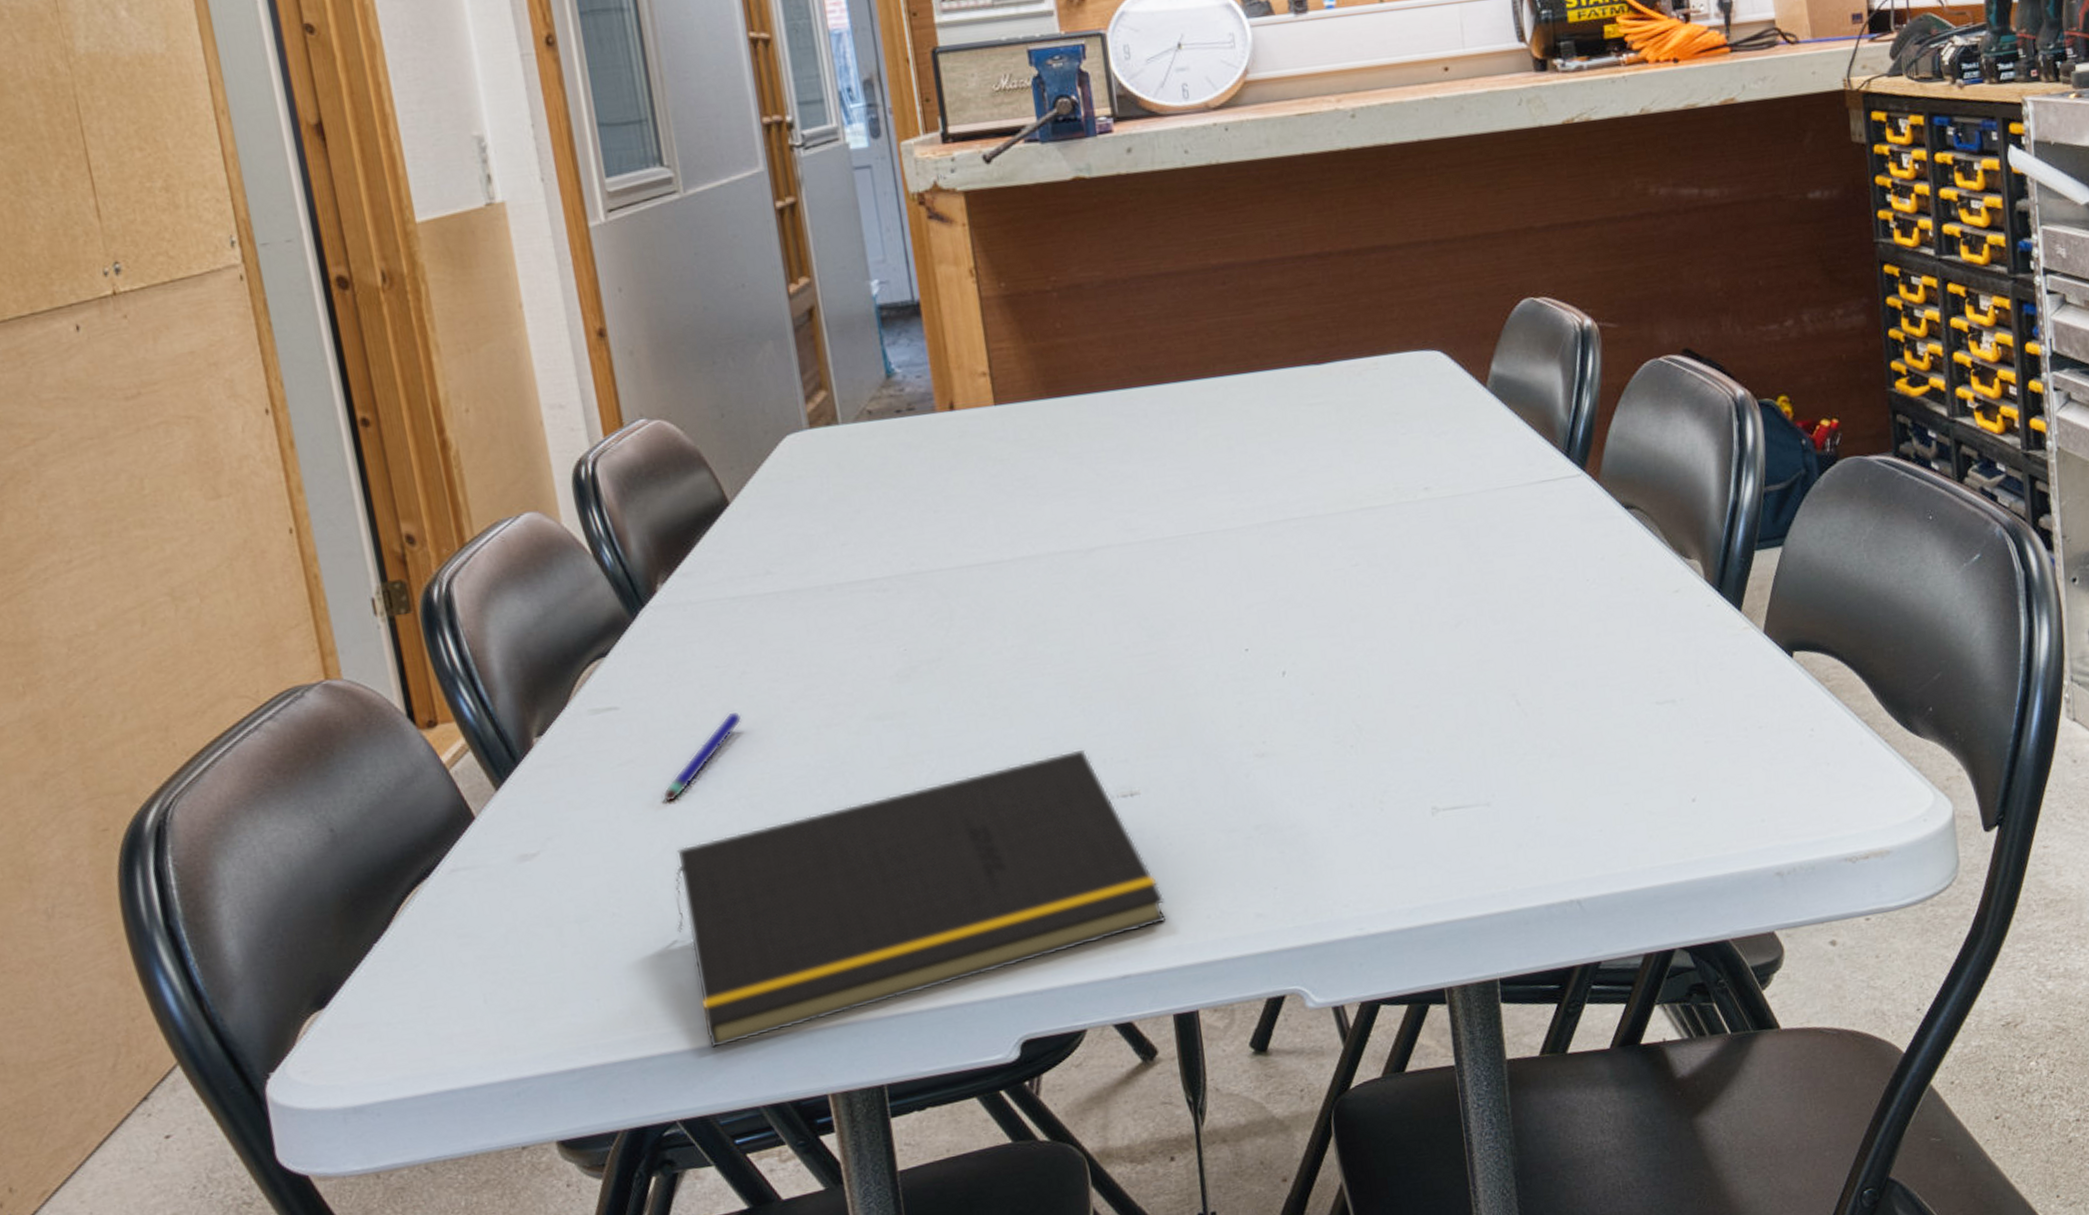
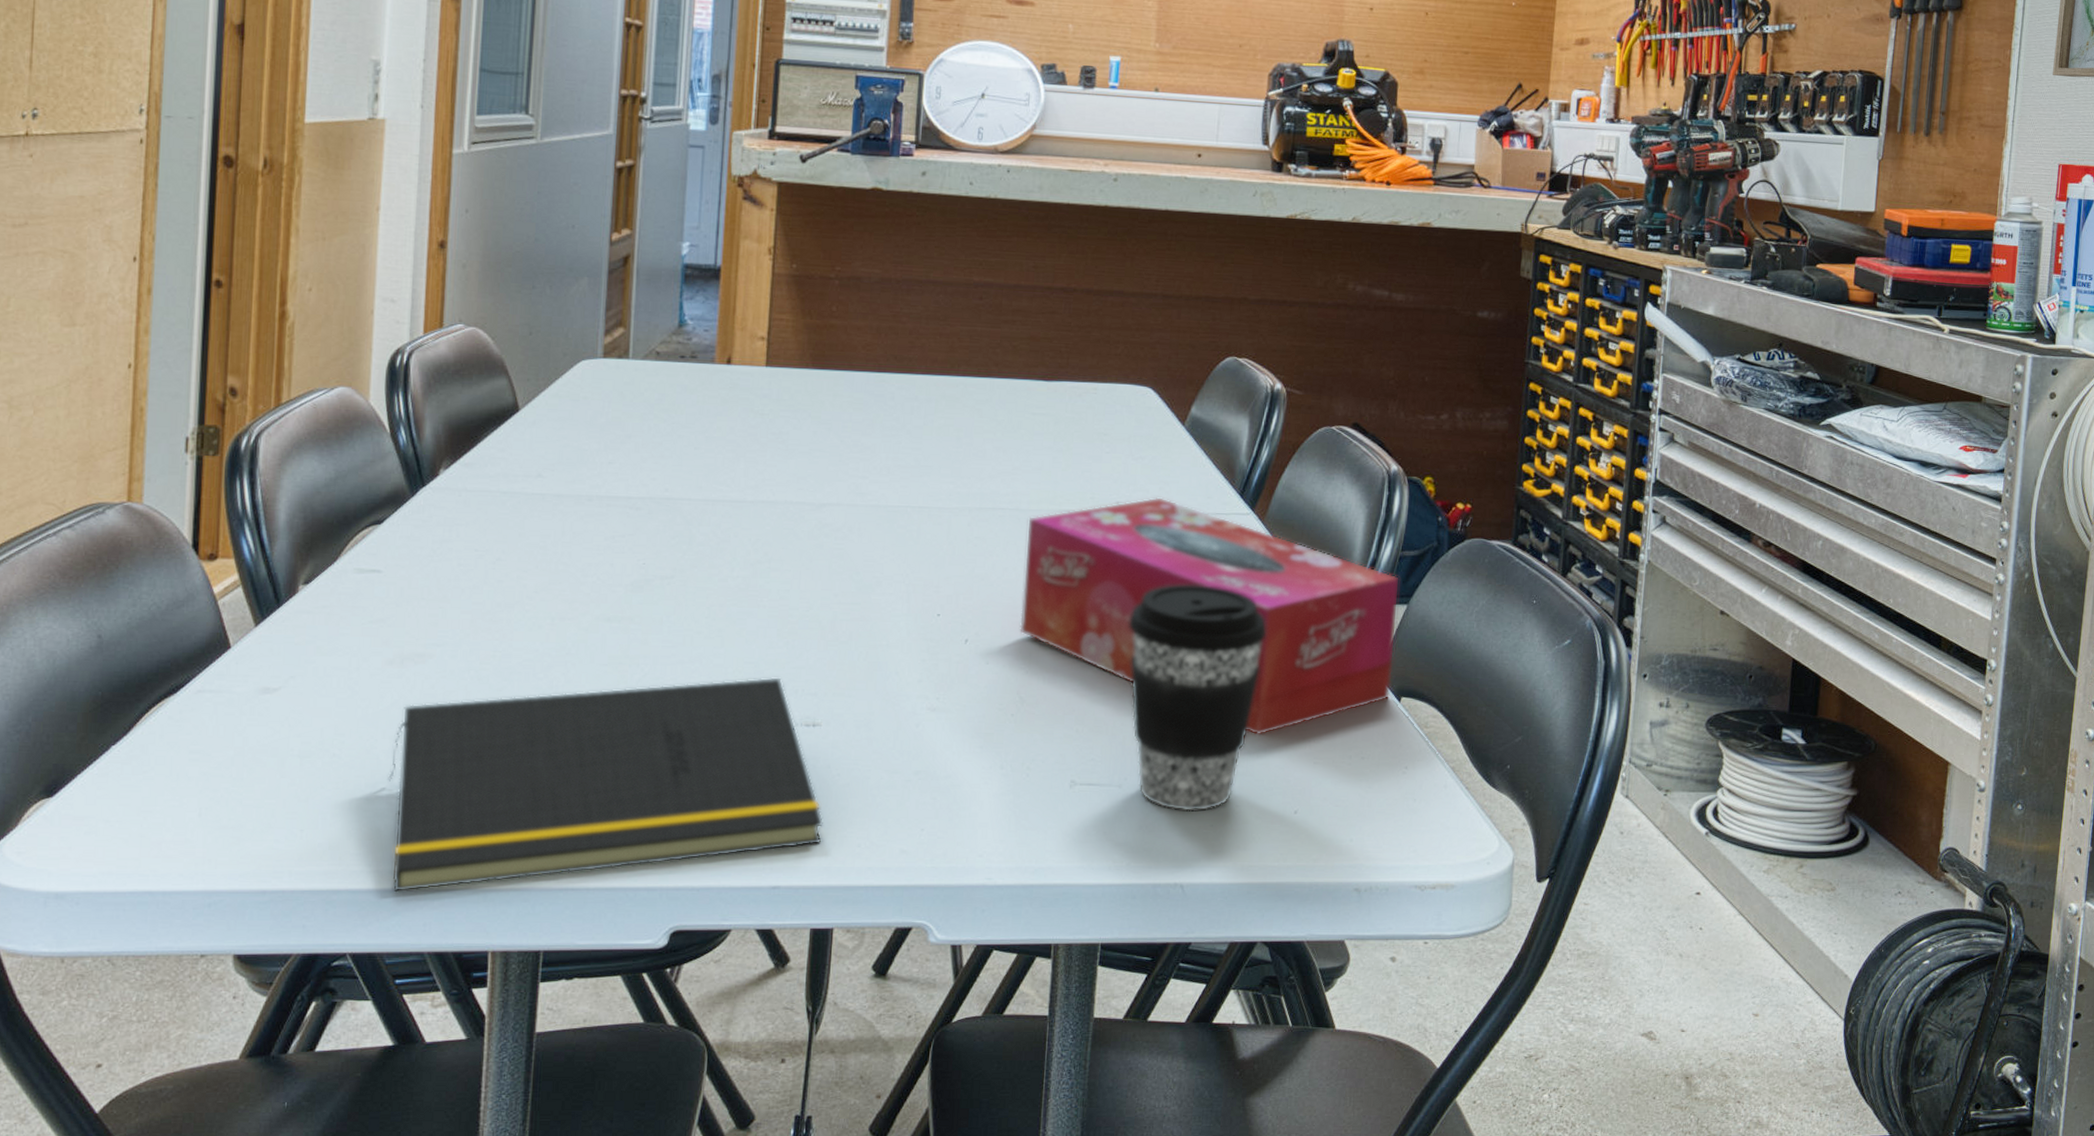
pen: present [662,712,743,802] -> none [403,592,488,663]
tissue box: none [1326,473,1780,723] -> present [1019,497,1400,735]
coffee cup: none [1464,563,1625,821] -> present [1129,584,1267,812]

